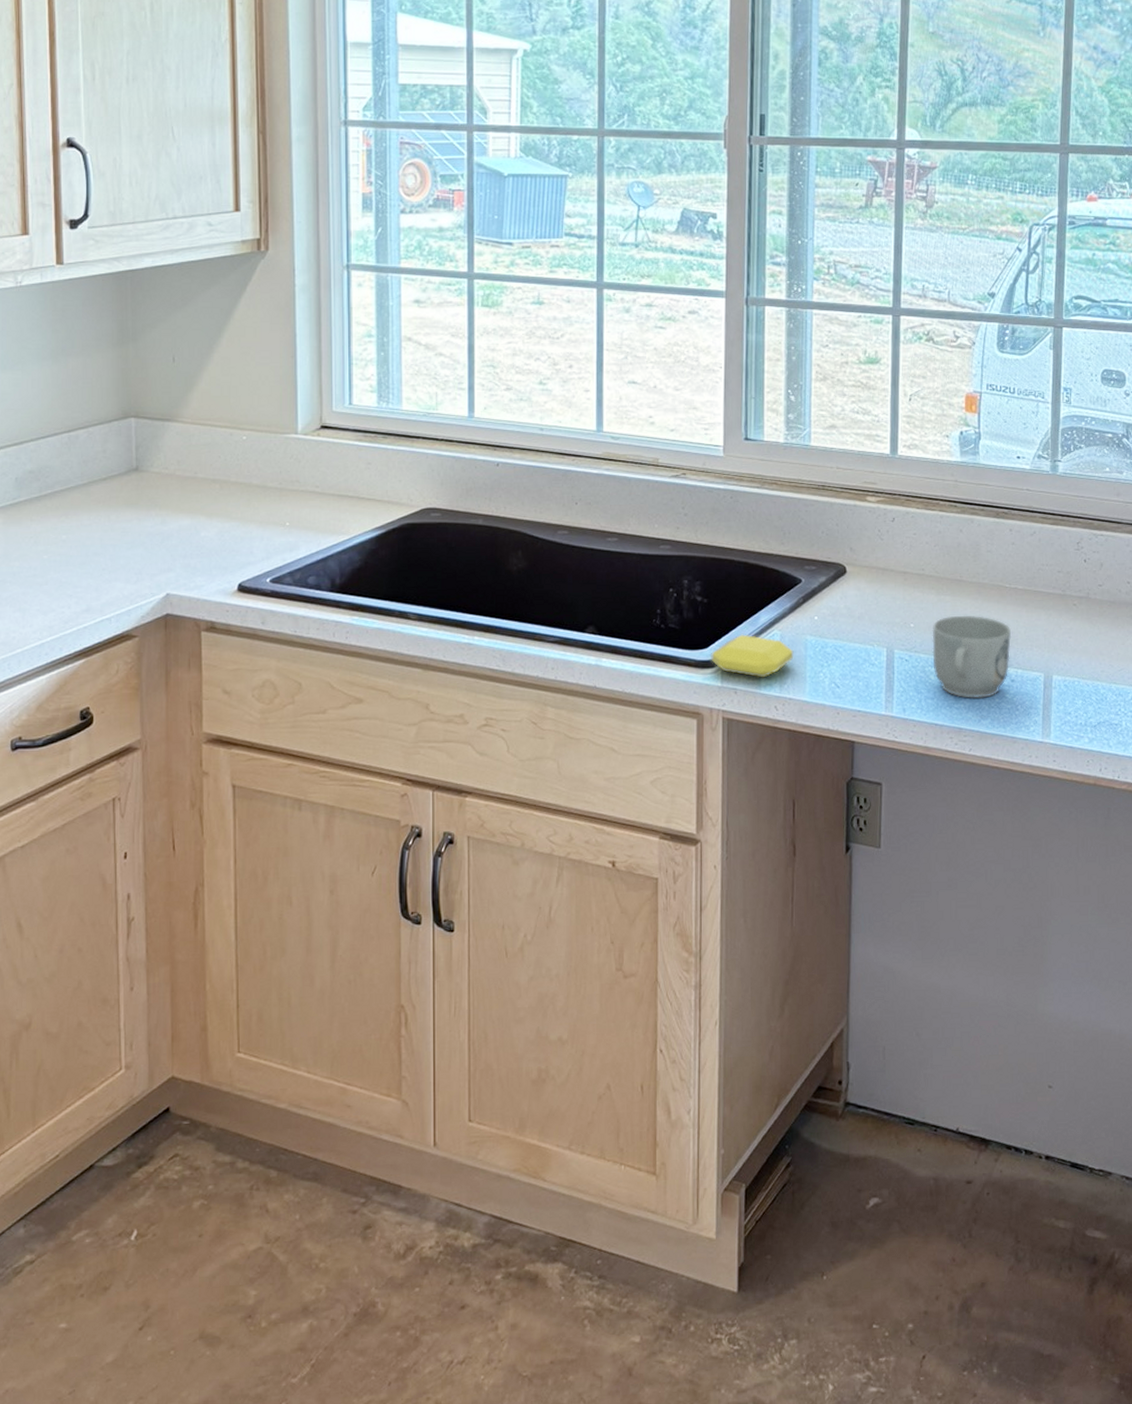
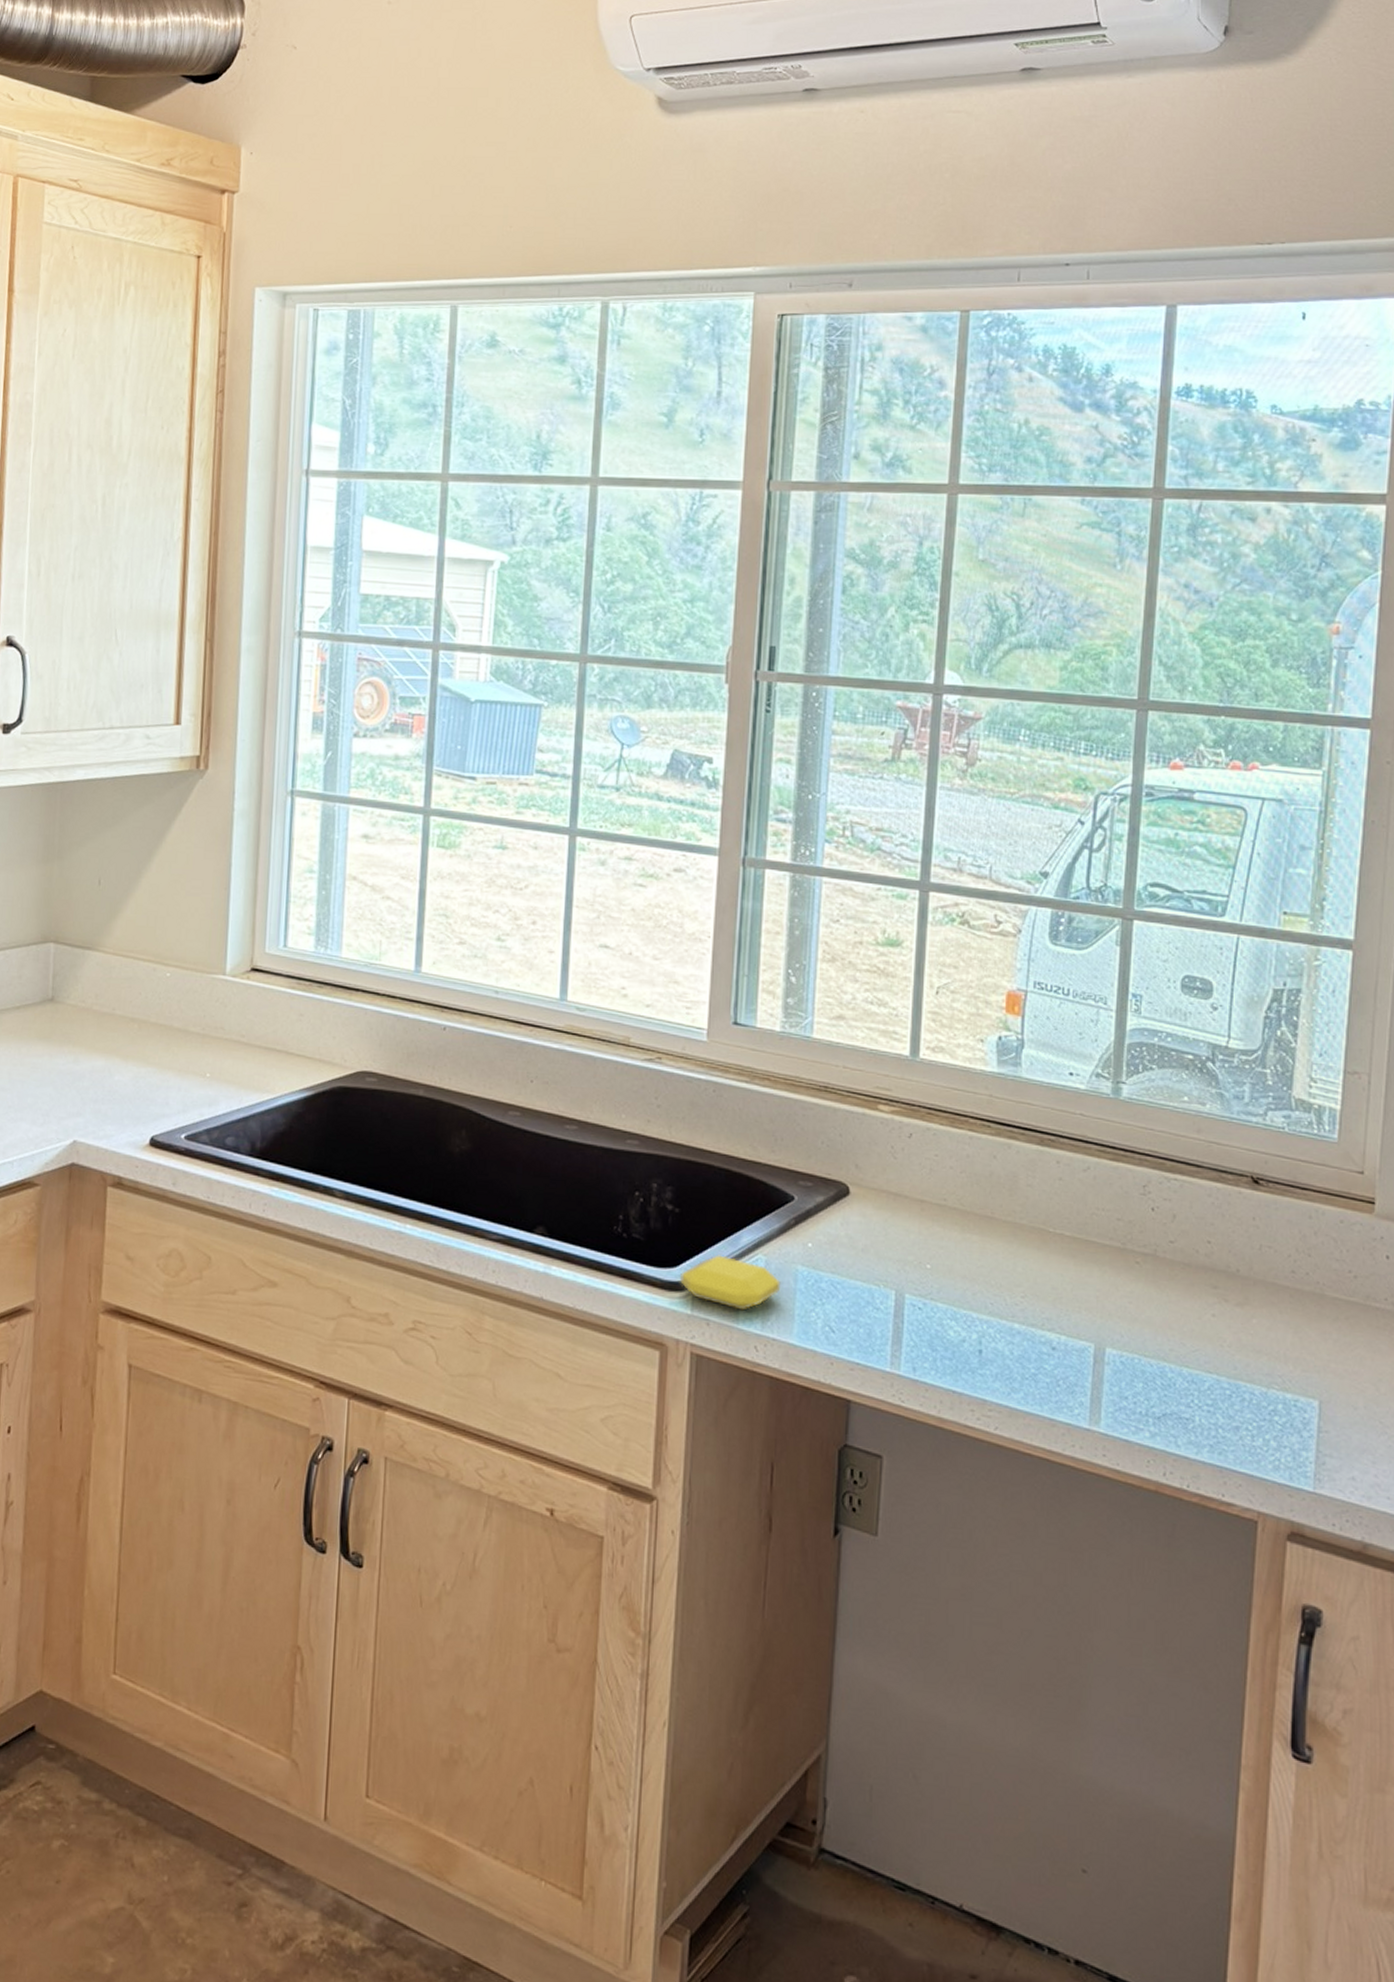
mug: present [932,615,1011,698] -> none [952,1260,1053,1366]

